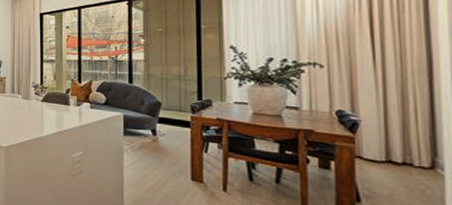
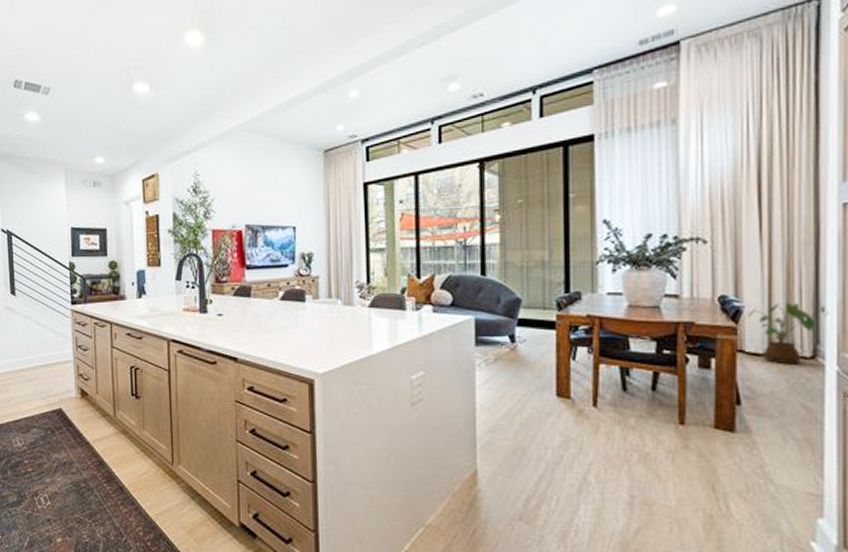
house plant: none [364,120,445,173] -> present [747,303,829,365]

